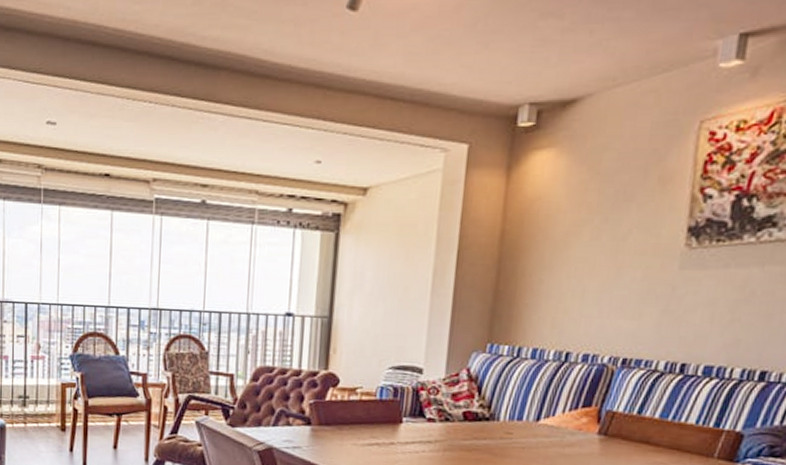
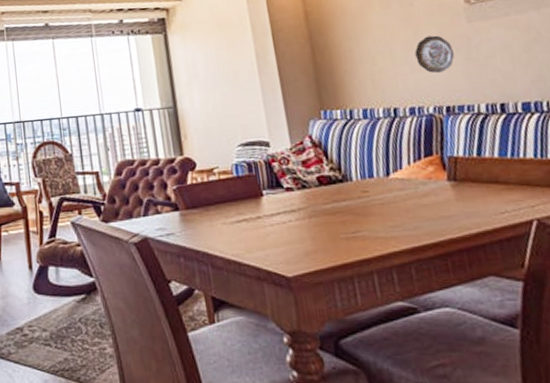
decorative plate: none [608,278,653,322] -> present [414,35,455,74]

